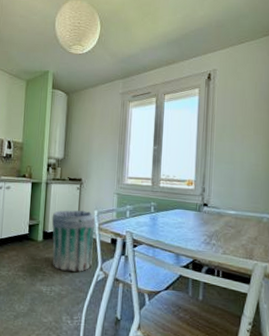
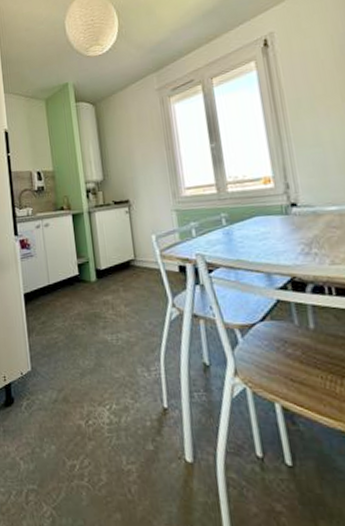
trash can: present [51,210,95,272] -> none [102,236,161,313]

